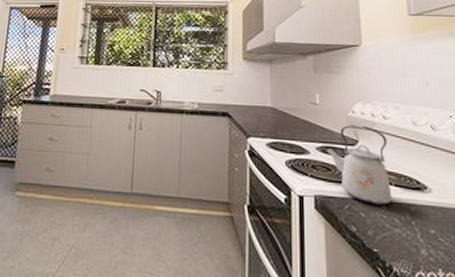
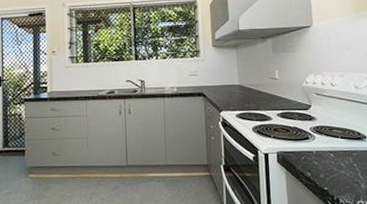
kettle: present [326,125,393,205] -> none [285,93,339,154]

